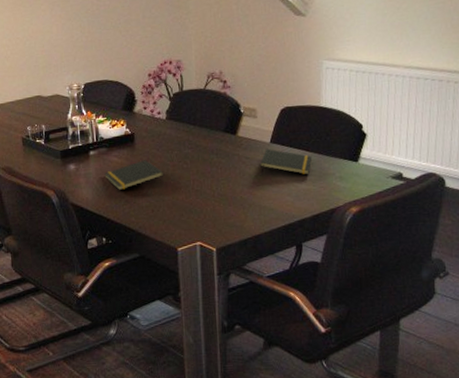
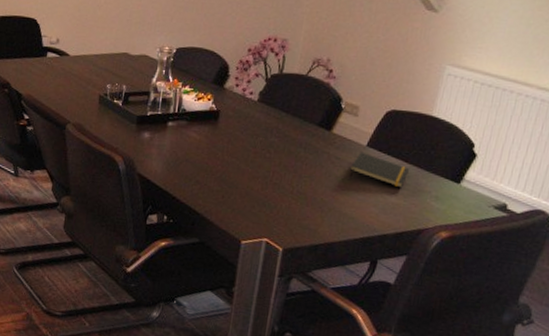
notepad: present [104,160,165,190] -> none [179,141,244,169]

